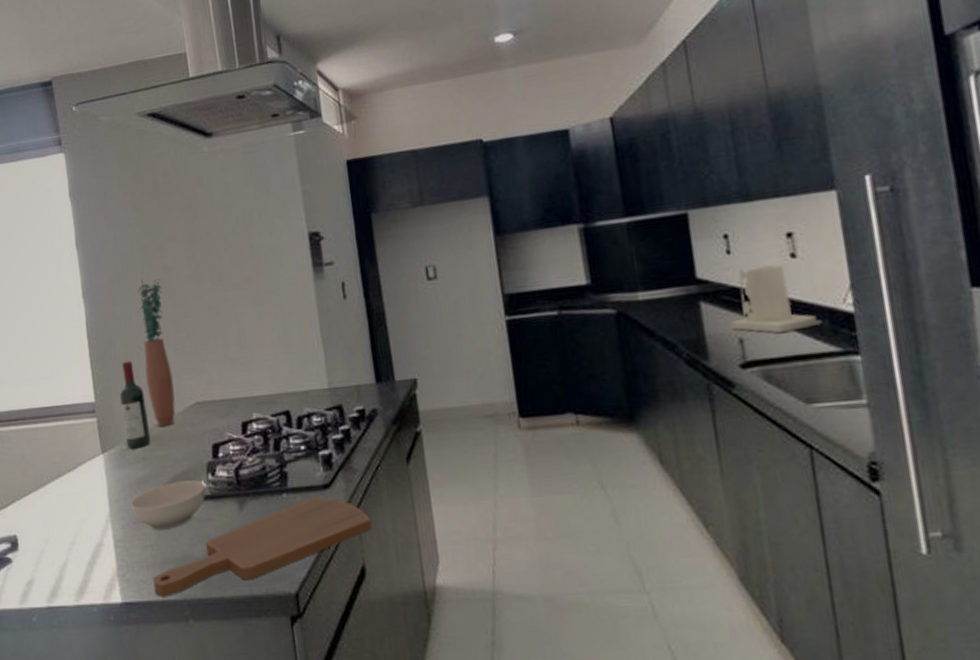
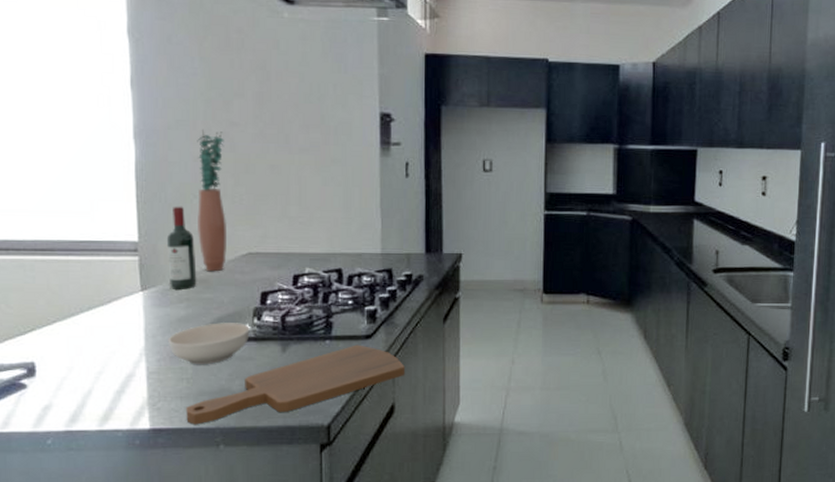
paper towel roll: present [731,264,823,334] -> none [712,198,774,250]

